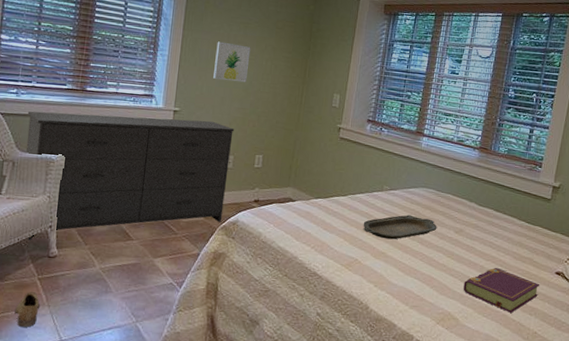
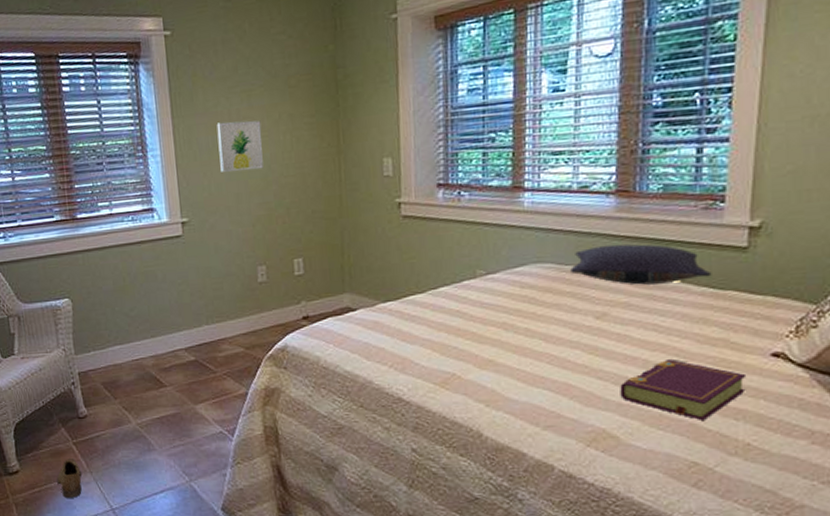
dresser: present [26,111,235,240] -> none [20,226,267,401]
serving tray: present [363,215,437,240] -> none [455,304,566,342]
pillow: none [444,183,529,216] -> present [571,244,712,285]

